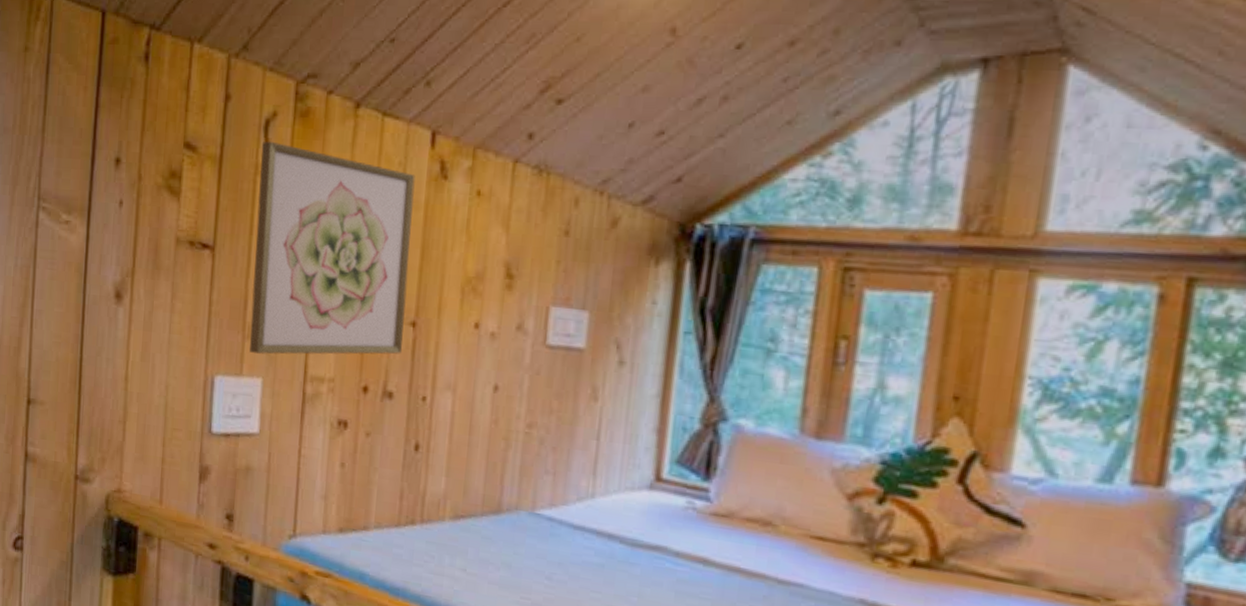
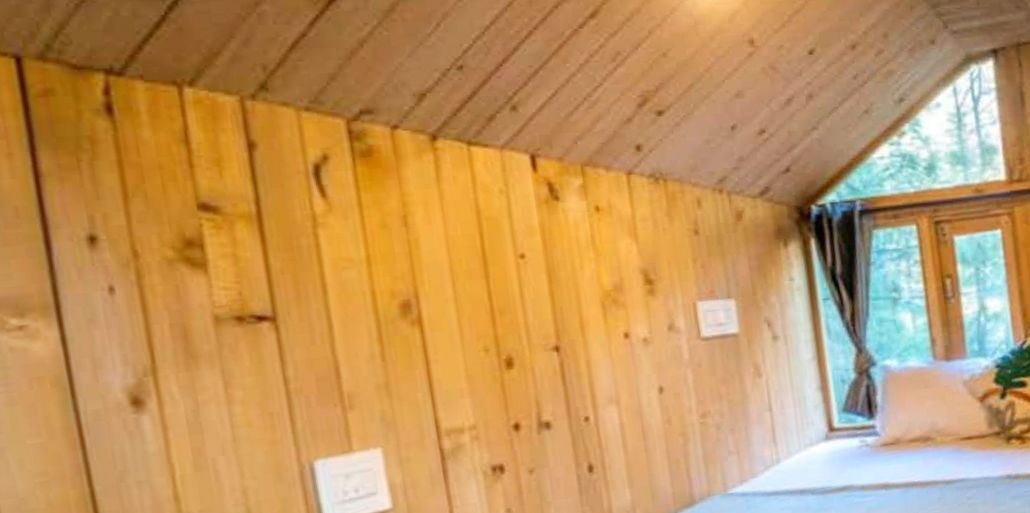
wall art: present [249,141,415,355] -> none [314,187,551,424]

